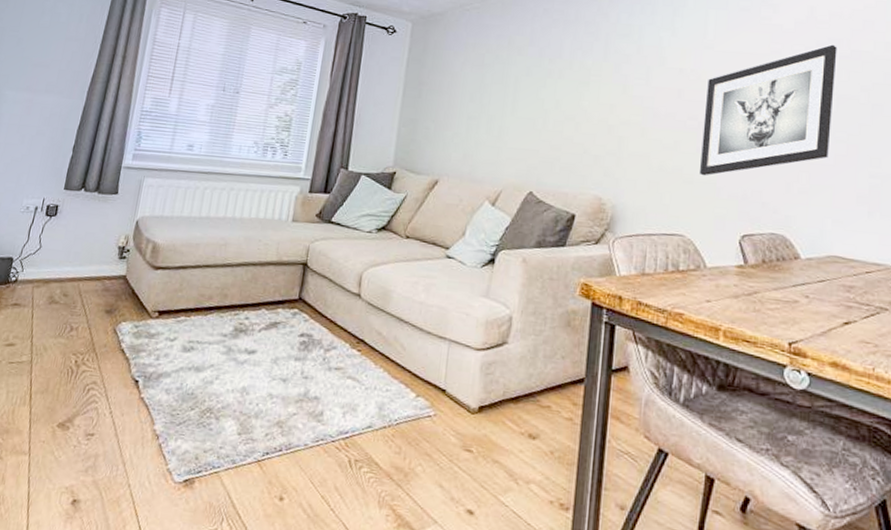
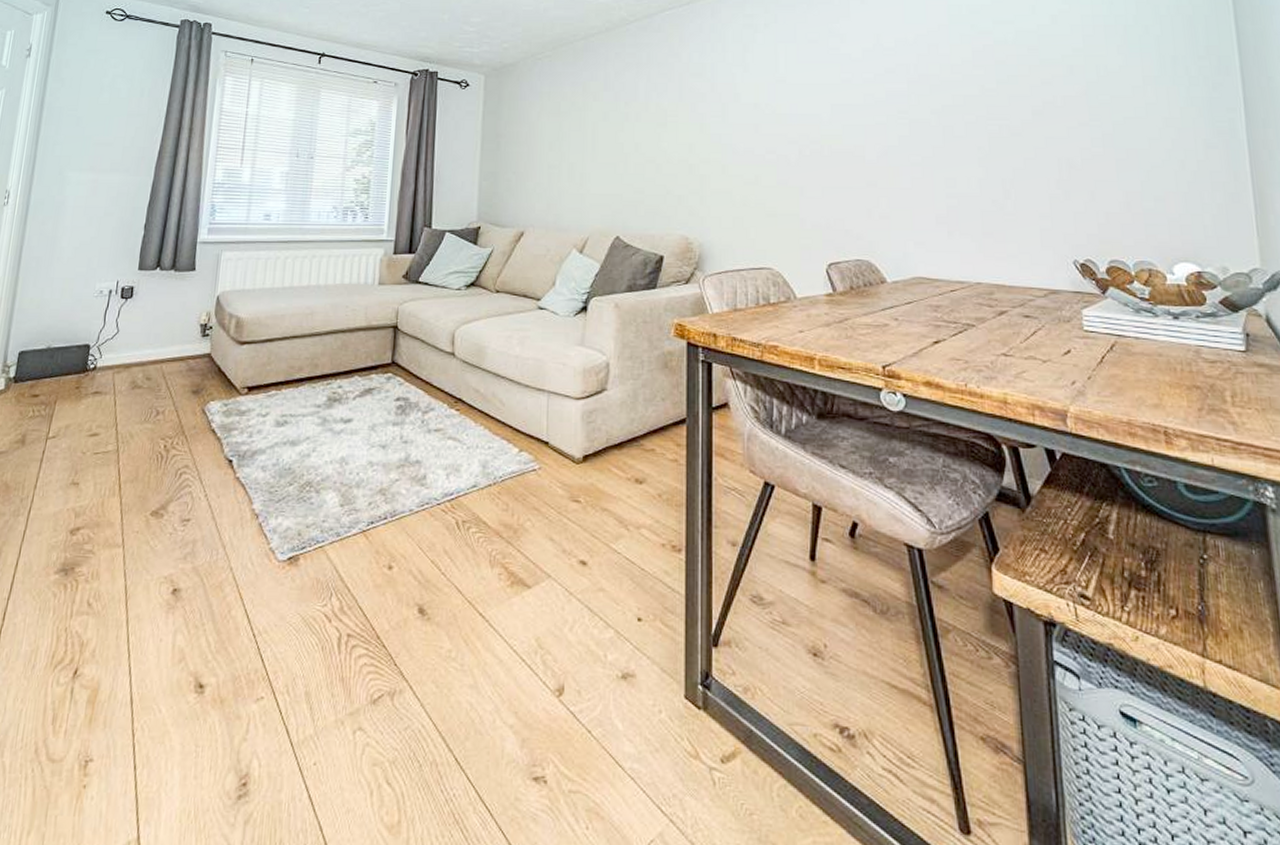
wall art: present [700,44,837,176] -> none [782,70,906,208]

